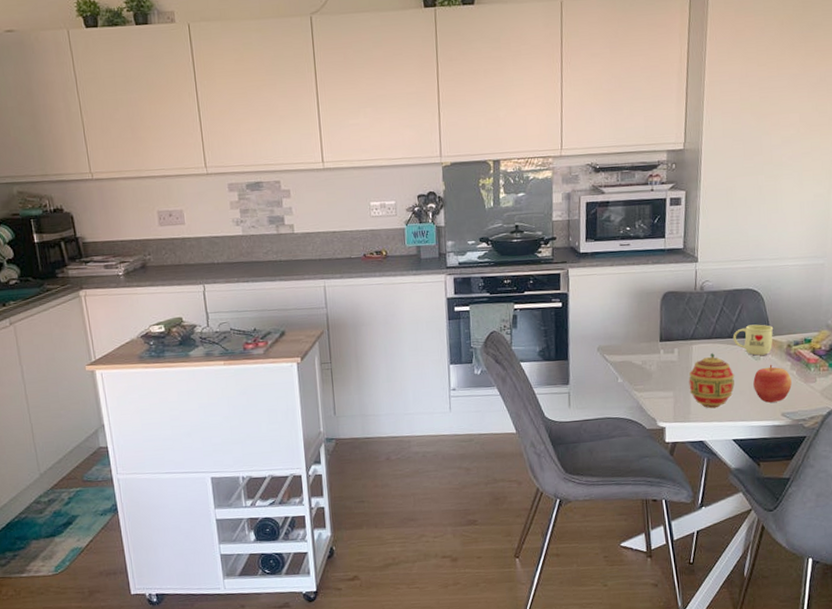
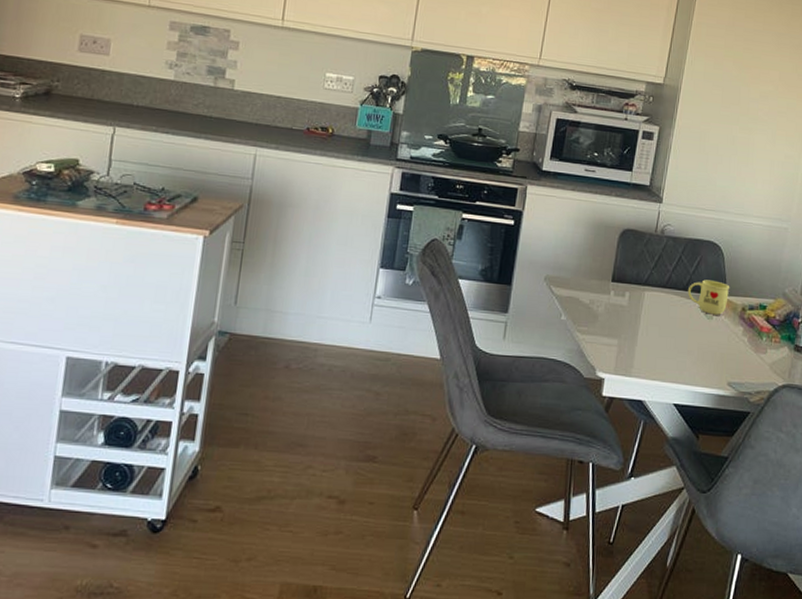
decorative egg: present [688,352,735,409] -> none [635,303,685,366]
apple: present [753,364,792,403] -> none [702,326,742,369]

